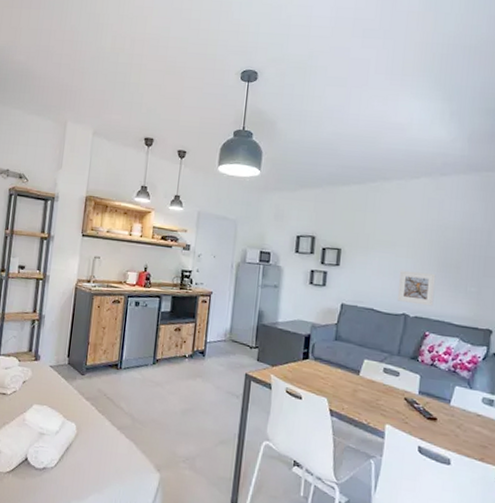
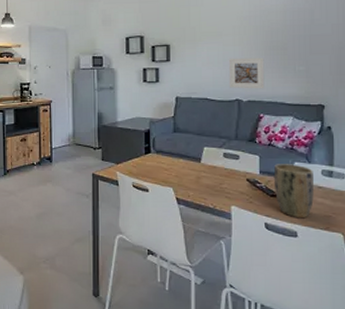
plant pot: none [432,385,474,446] -> present [273,164,314,219]

